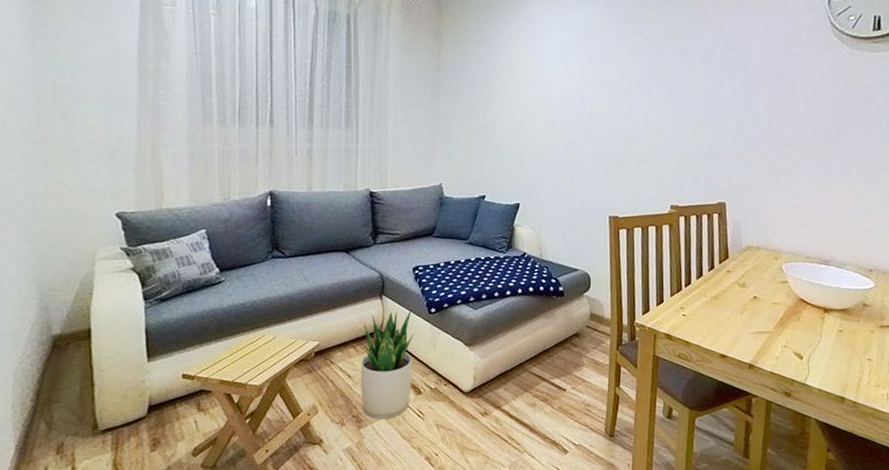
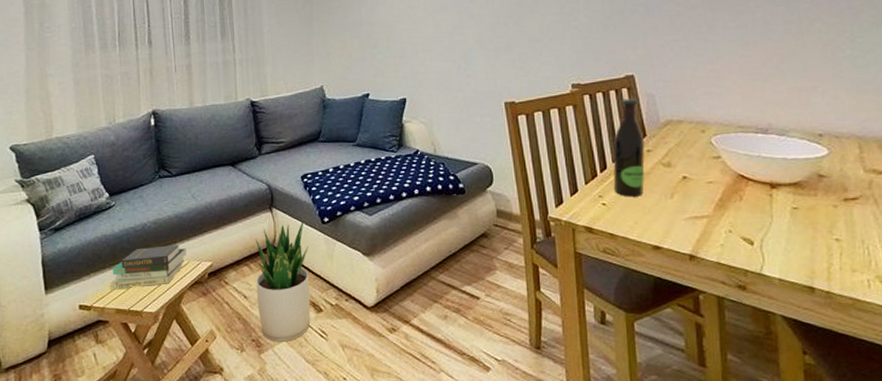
books: none [215,323,295,362] -> present [109,245,187,290]
bottle: none [694,223,727,311] -> present [613,98,645,197]

